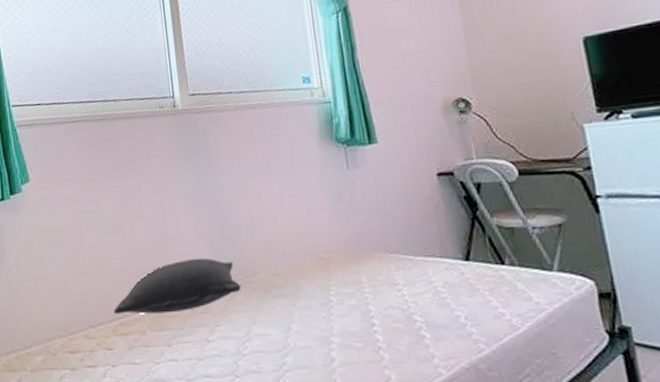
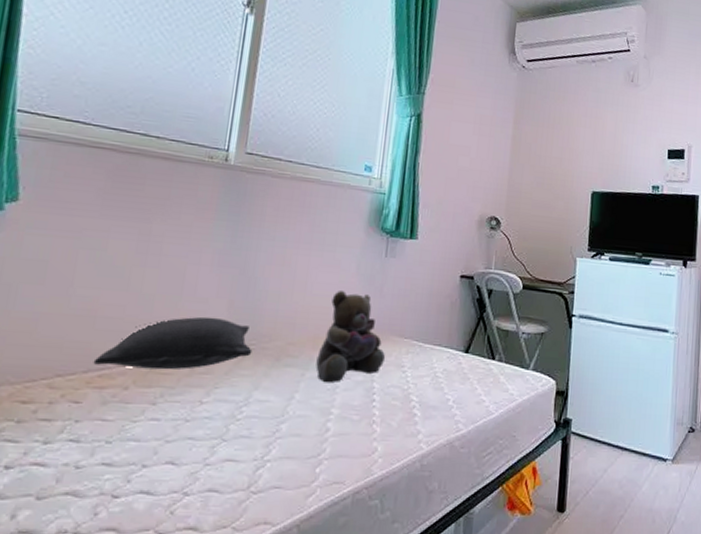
teddy bear: none [303,211,375,310] -> present [316,289,386,382]

